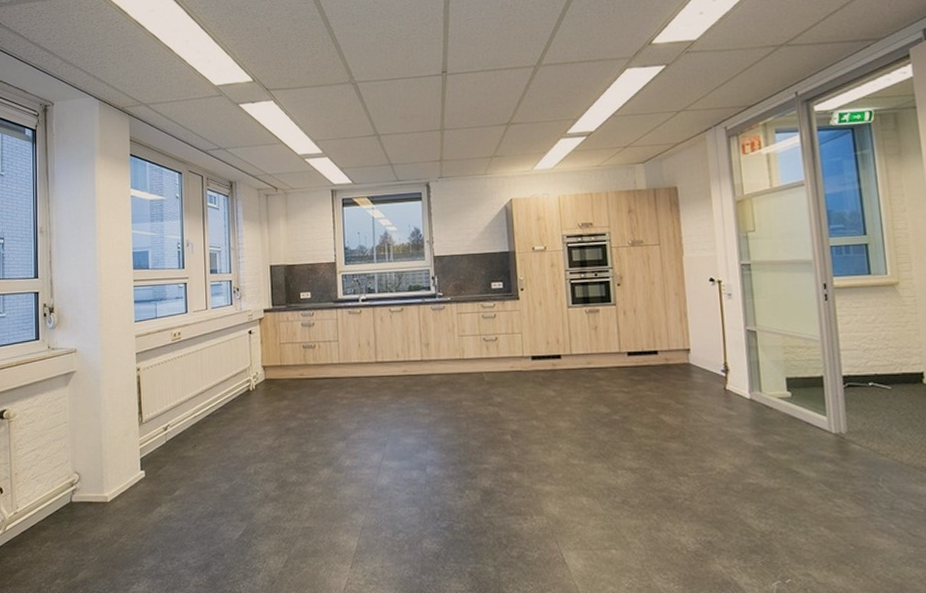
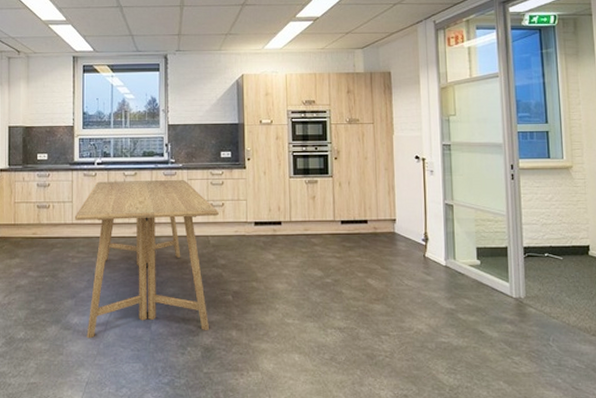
dining table: none [341,313,492,482] -> present [74,179,219,339]

